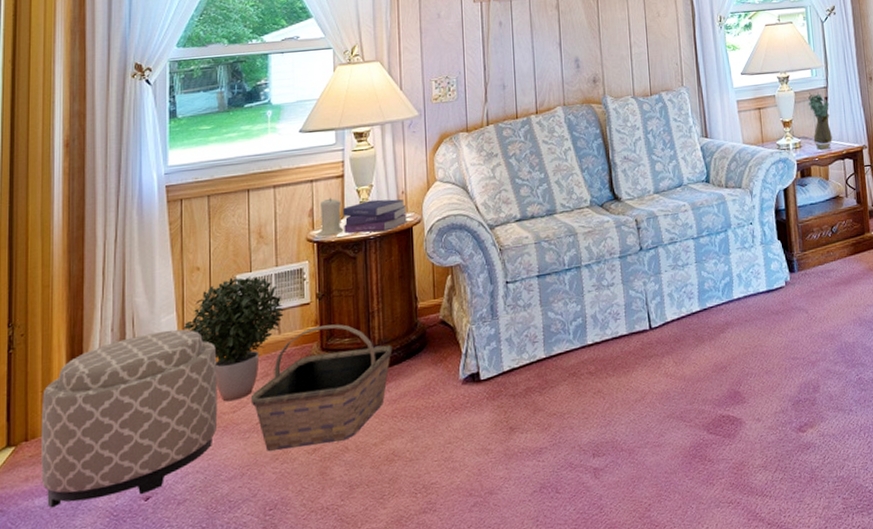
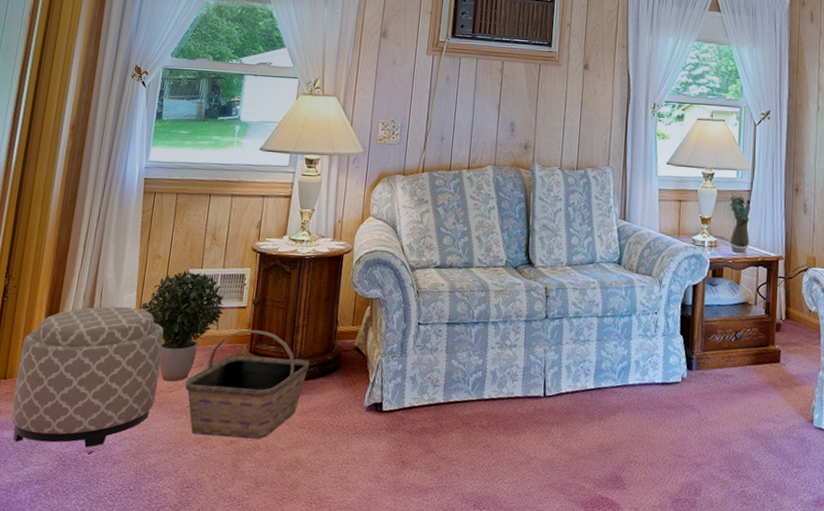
candle: present [317,198,344,237] -> none [261,214,285,250]
book: present [342,199,407,233] -> none [284,223,340,254]

